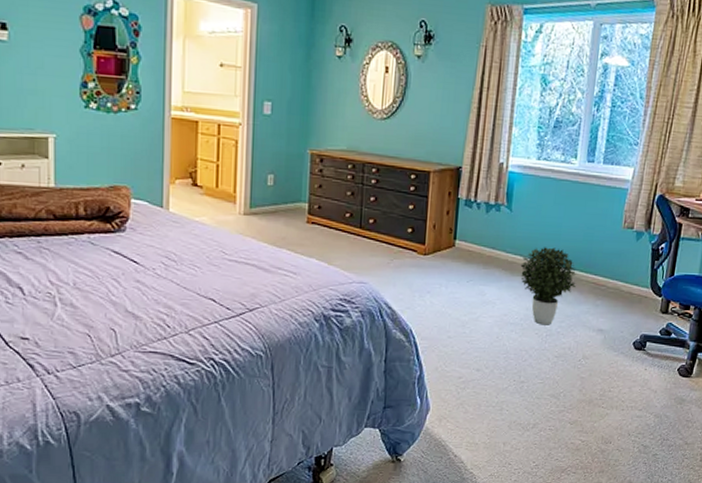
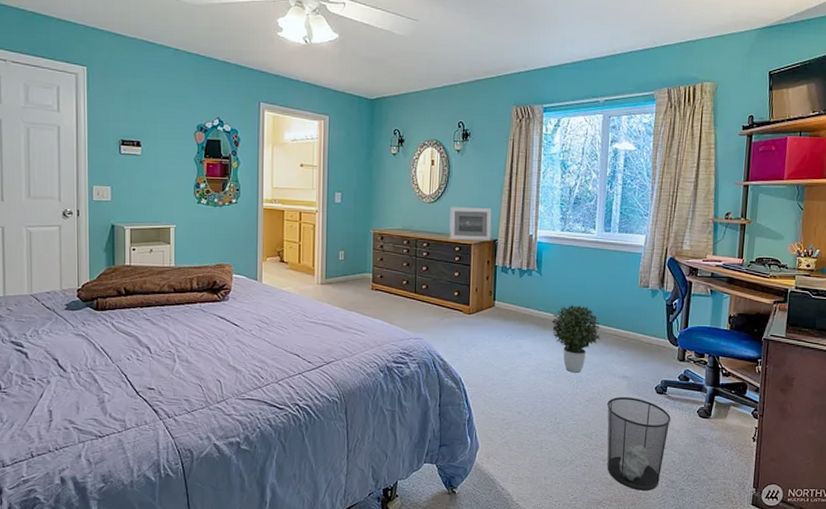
picture frame: none [404,125,457,169] -> present [449,207,492,242]
waste bin: none [574,352,649,456] -> present [607,396,671,491]

